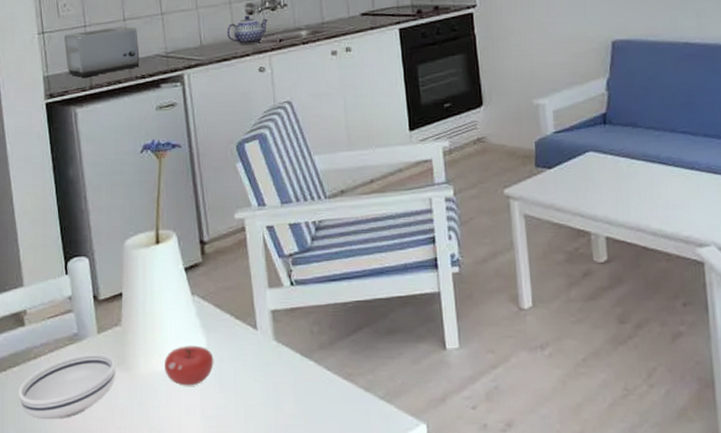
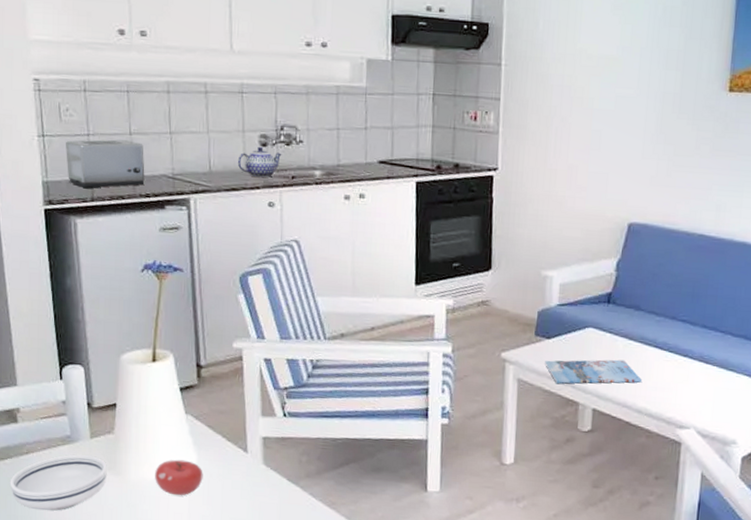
magazine: none [549,181,651,214] -> present [545,359,641,384]

